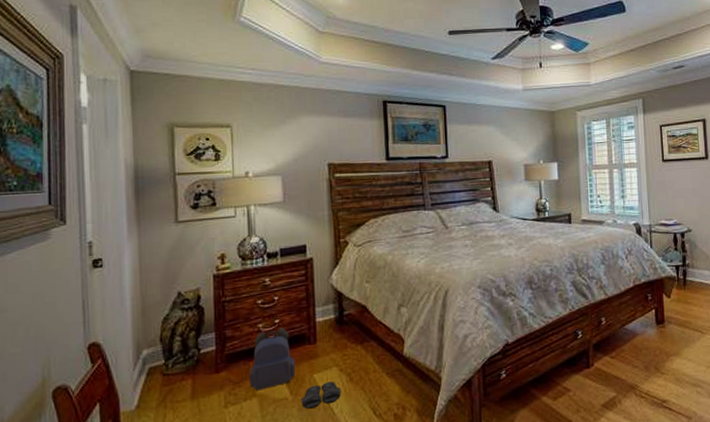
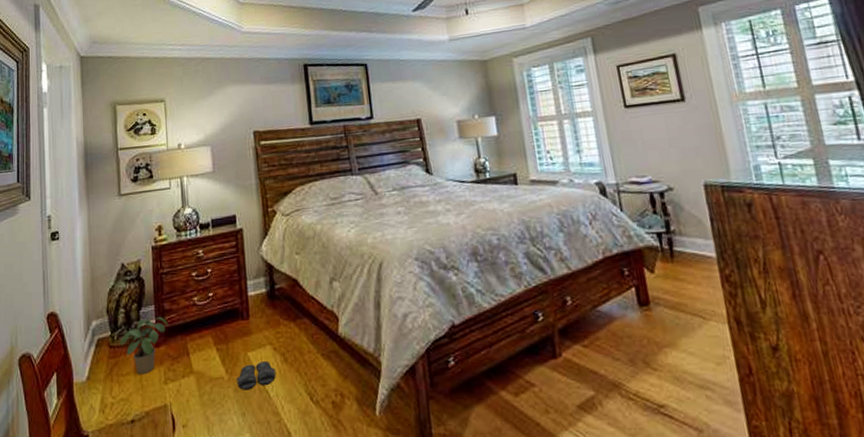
potted plant: none [175,344,230,401] -> present [119,317,168,375]
backpack: present [249,327,296,391] -> none [186,301,230,368]

